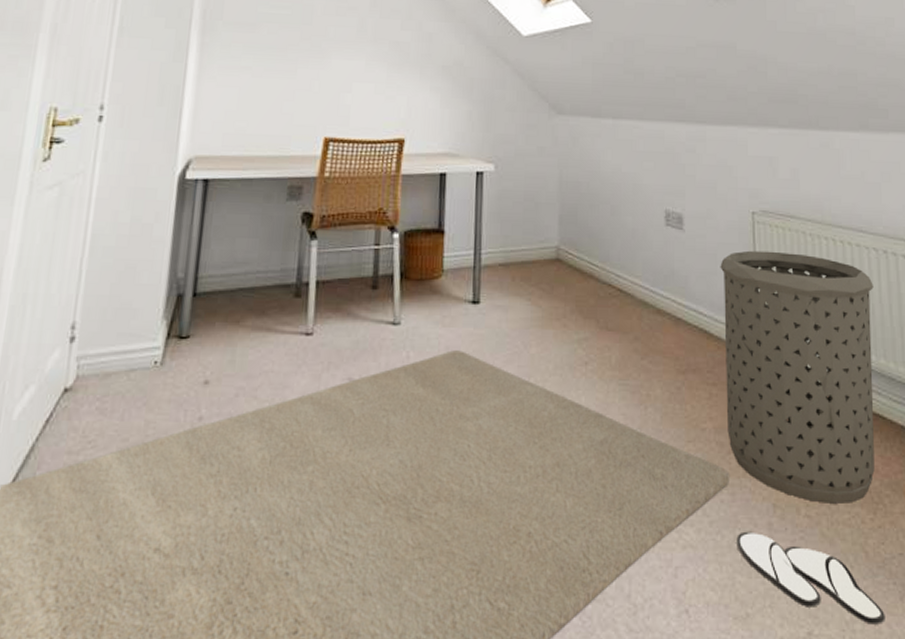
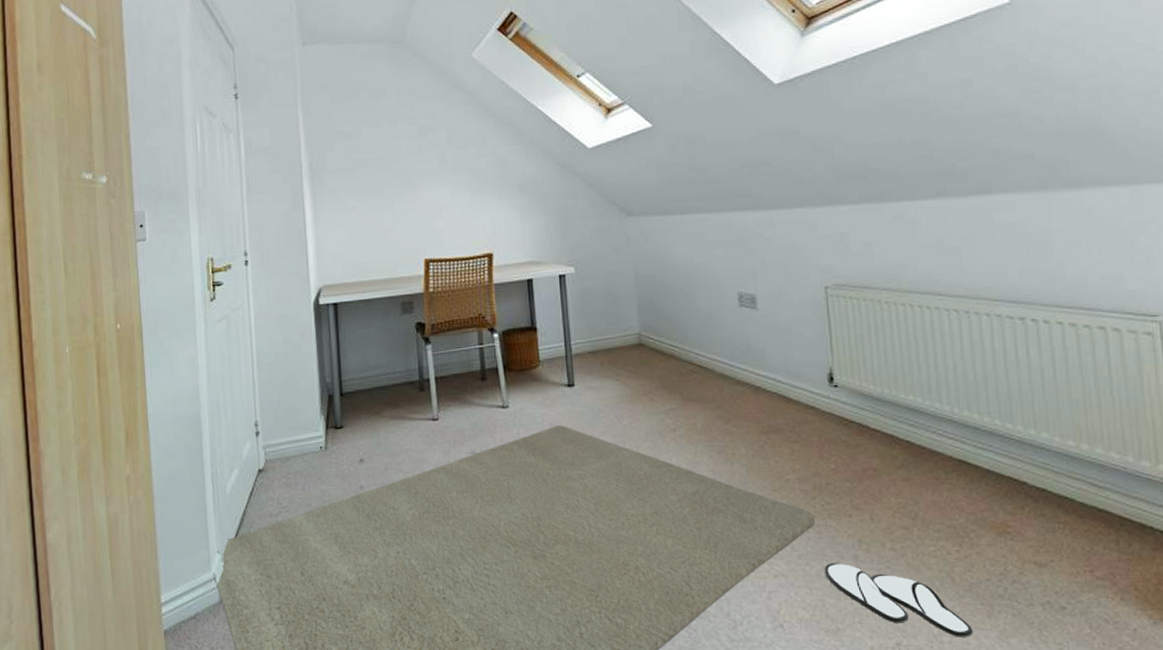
laundry basket: present [720,250,875,503] -> none [795,321,960,538]

